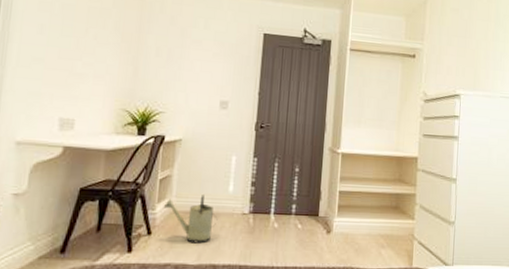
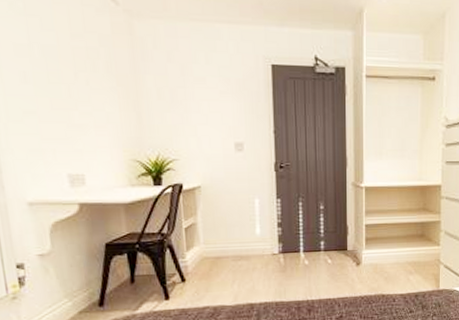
watering can: present [163,195,218,244] -> none [192,240,249,286]

